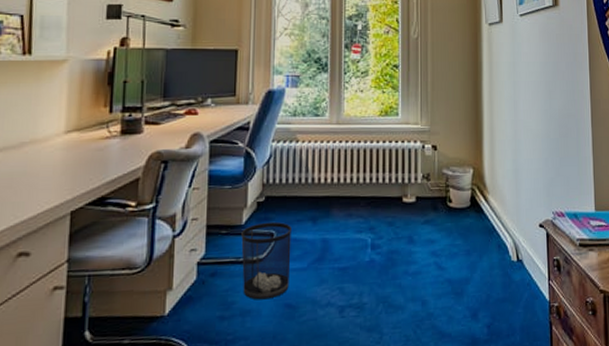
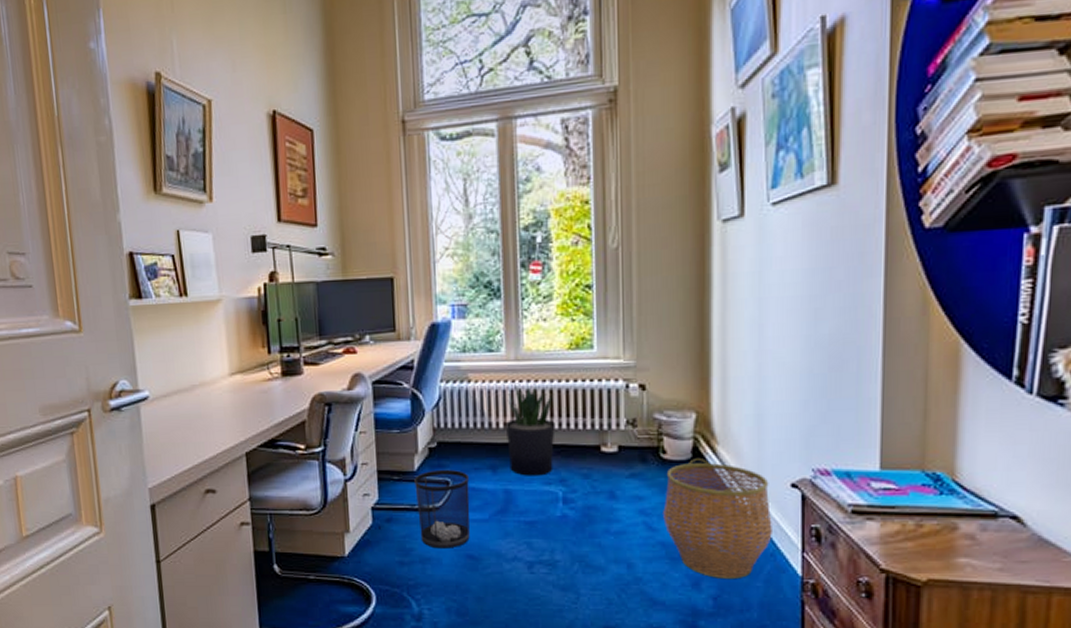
planter: none [326,143,367,226] -> present [505,383,555,476]
basket: none [449,205,528,309] -> present [663,457,772,580]

